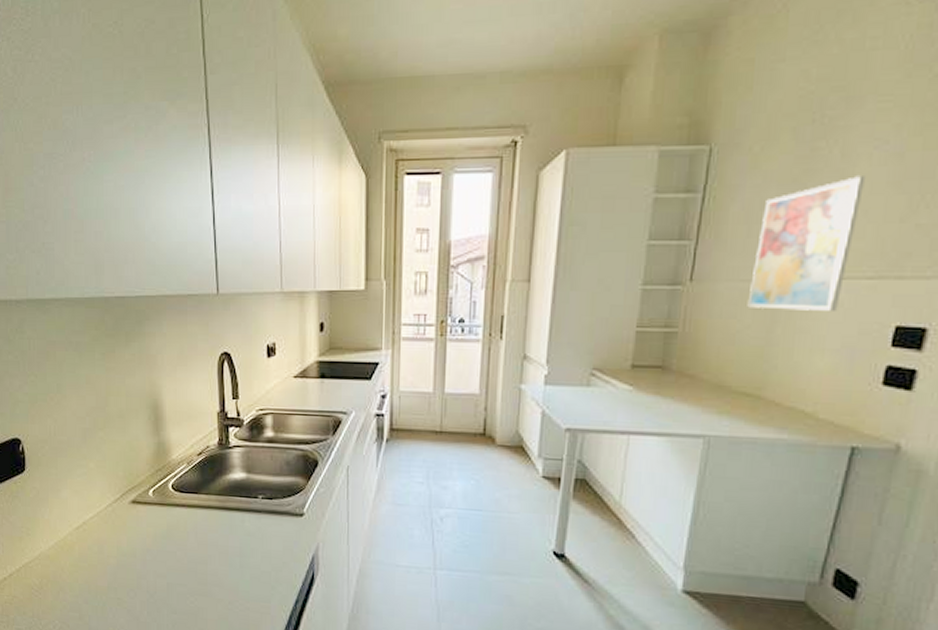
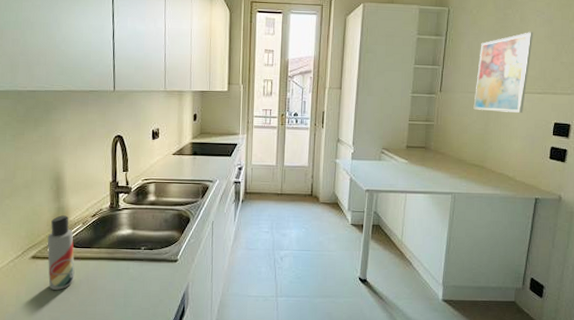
lotion bottle: none [147,452,181,543] -> present [47,215,75,290]

